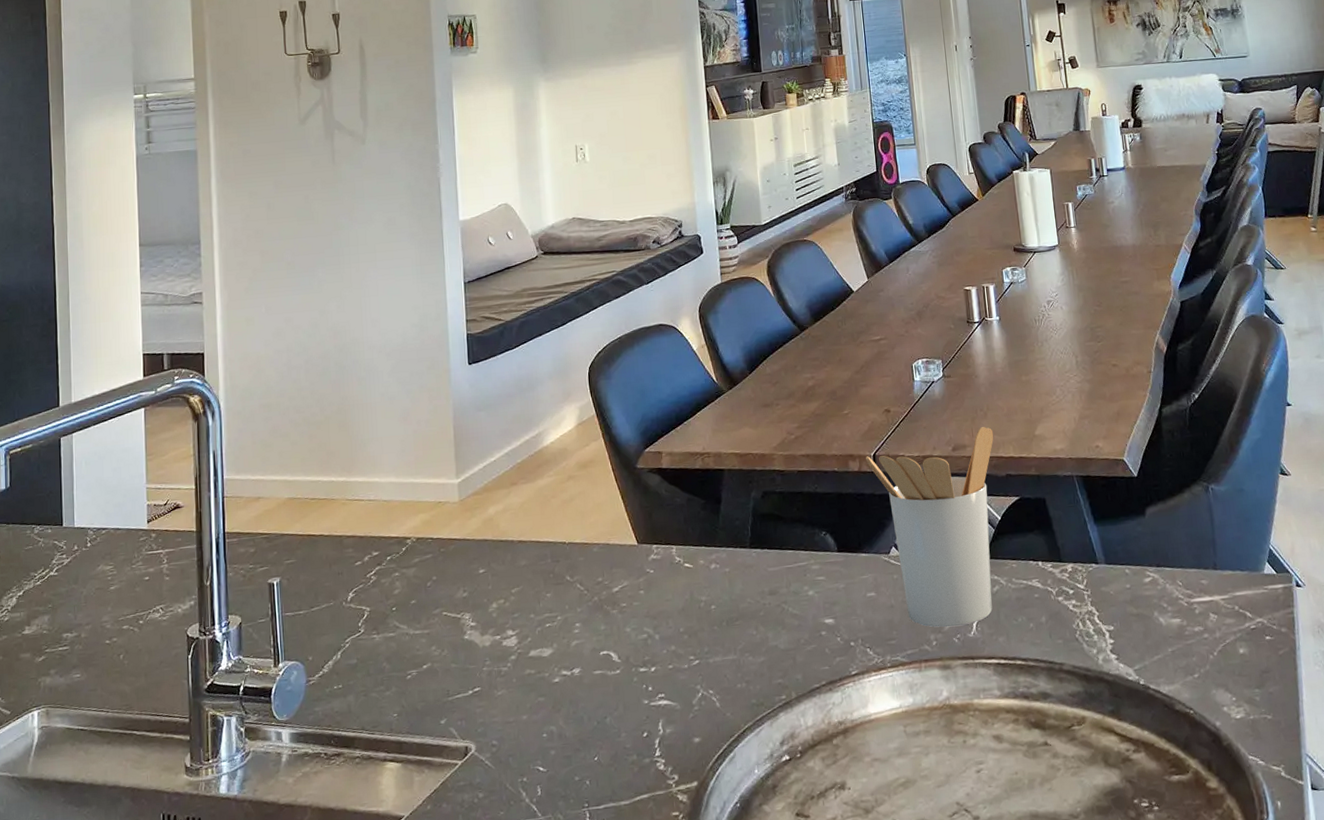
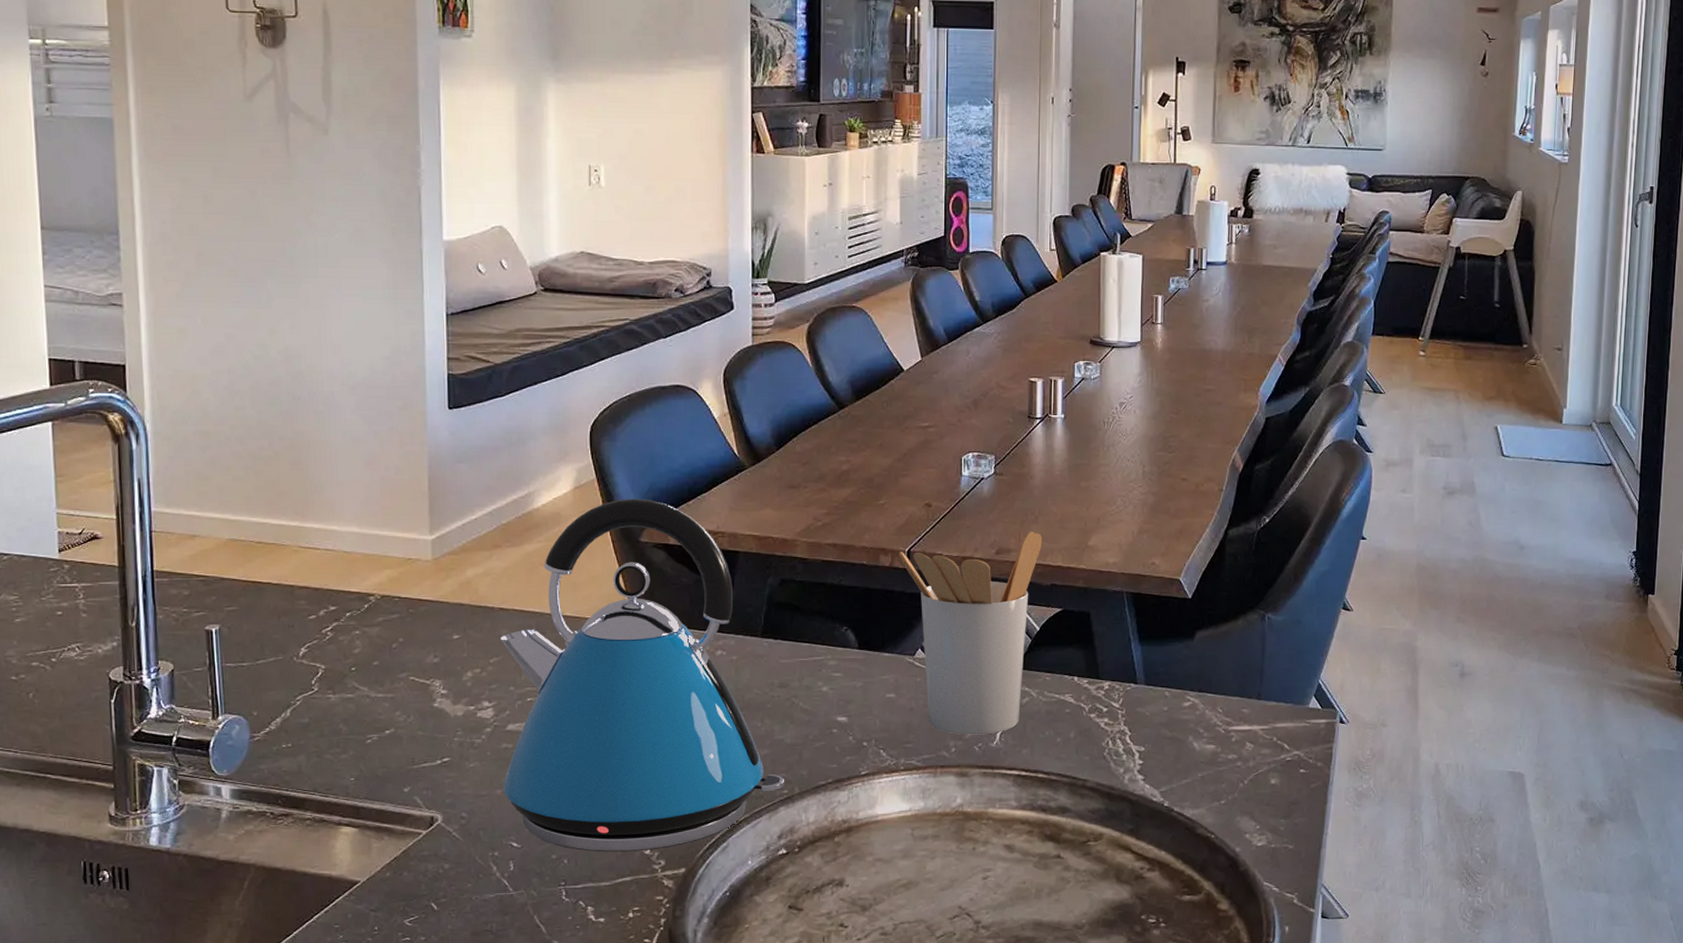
kettle: none [520,428,782,771] -> present [500,499,784,852]

